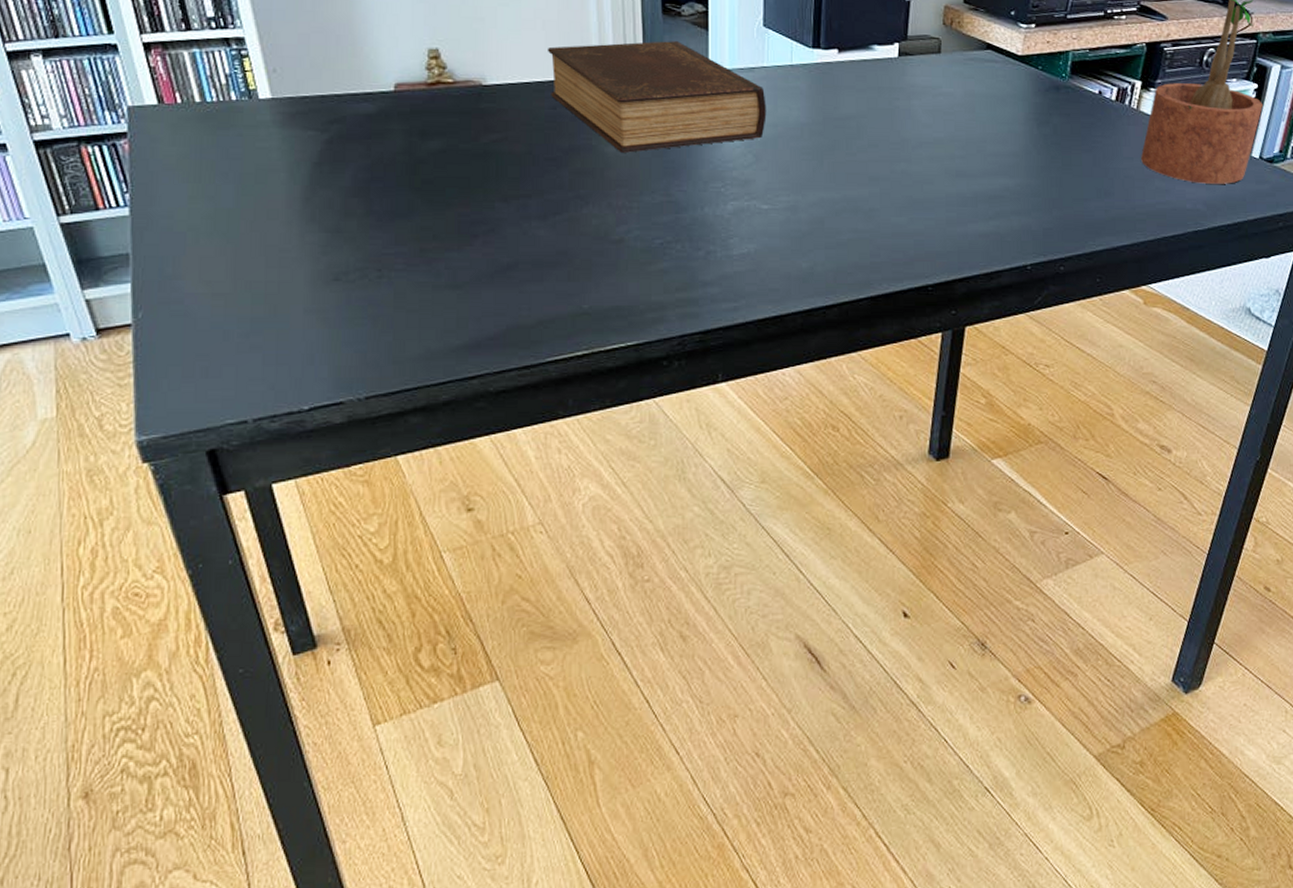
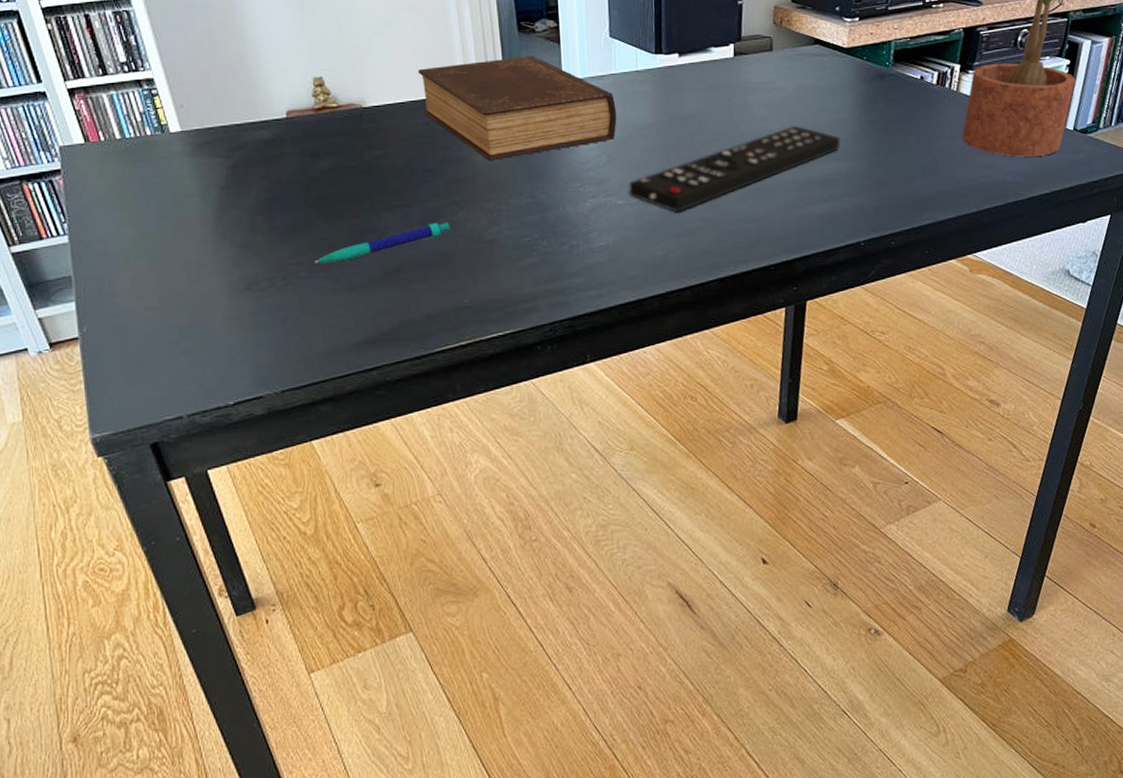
pen: none [415,217,573,255] -> present [315,222,450,263]
remote control: none [774,136,1010,222] -> present [628,126,841,213]

